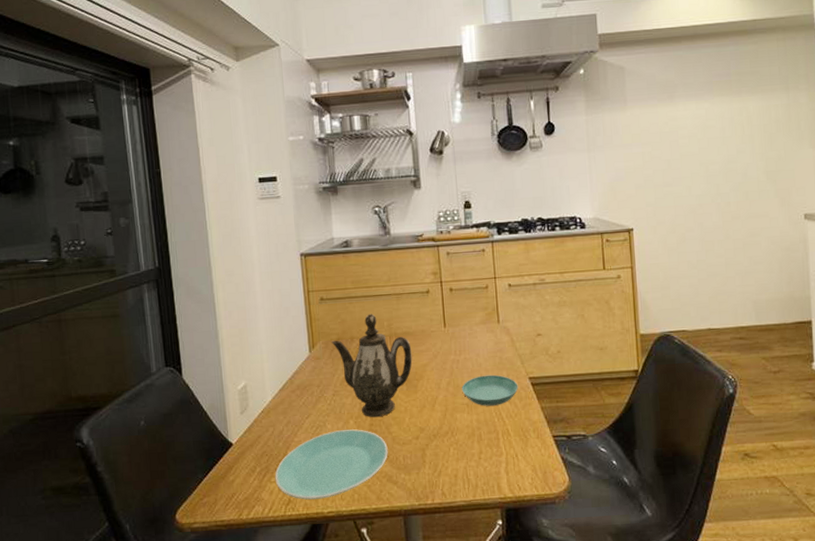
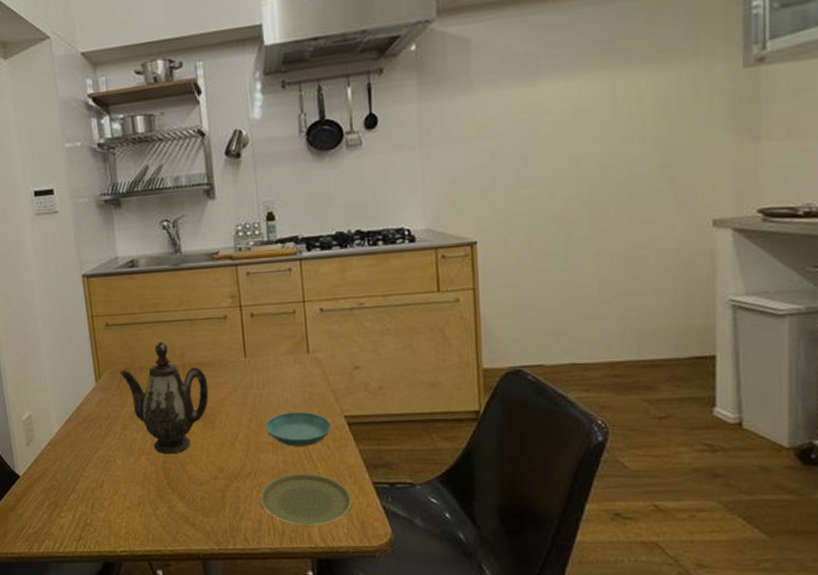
plate: present [275,429,388,500] -> none [64,466,184,537]
plate: none [456,429,536,479] -> present [260,473,353,527]

